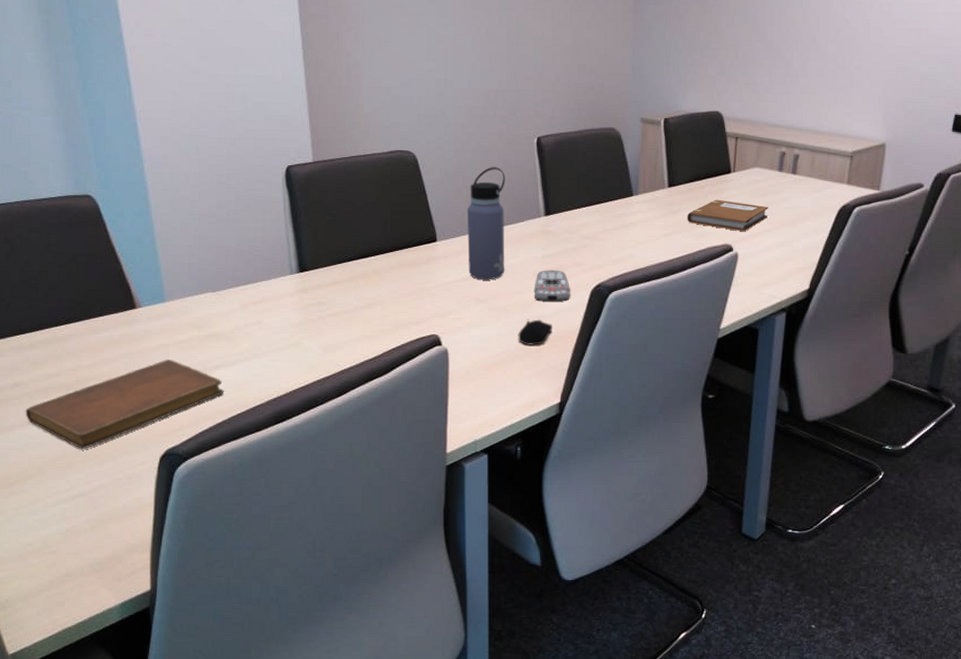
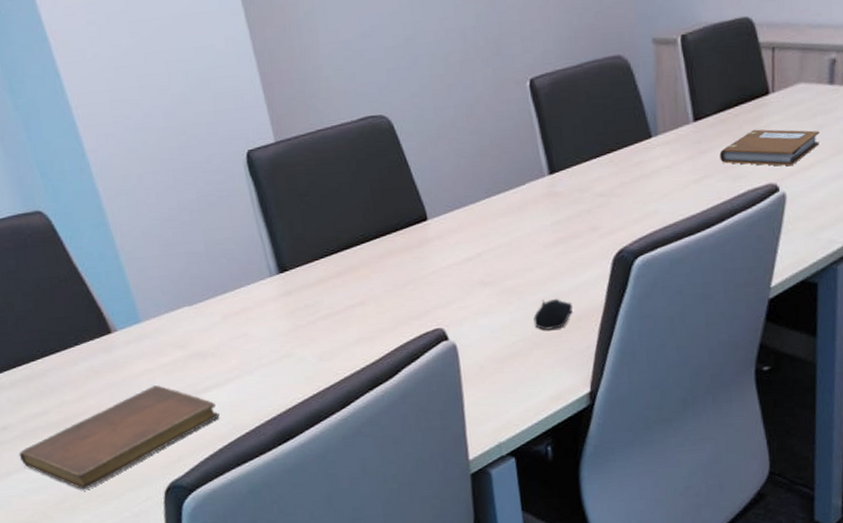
water bottle: present [467,167,506,280] -> none [457,122,510,260]
remote control: present [534,270,570,302] -> none [545,238,589,278]

